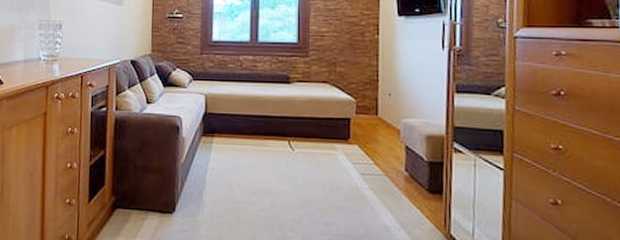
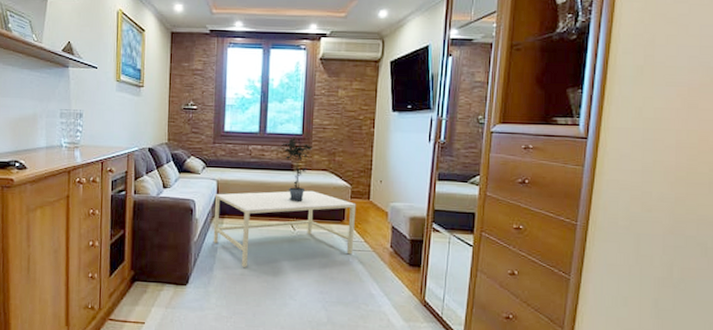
coffee table: none [202,105,363,193] -> present [213,190,357,267]
potted plant: none [274,44,310,118] -> present [280,135,312,201]

